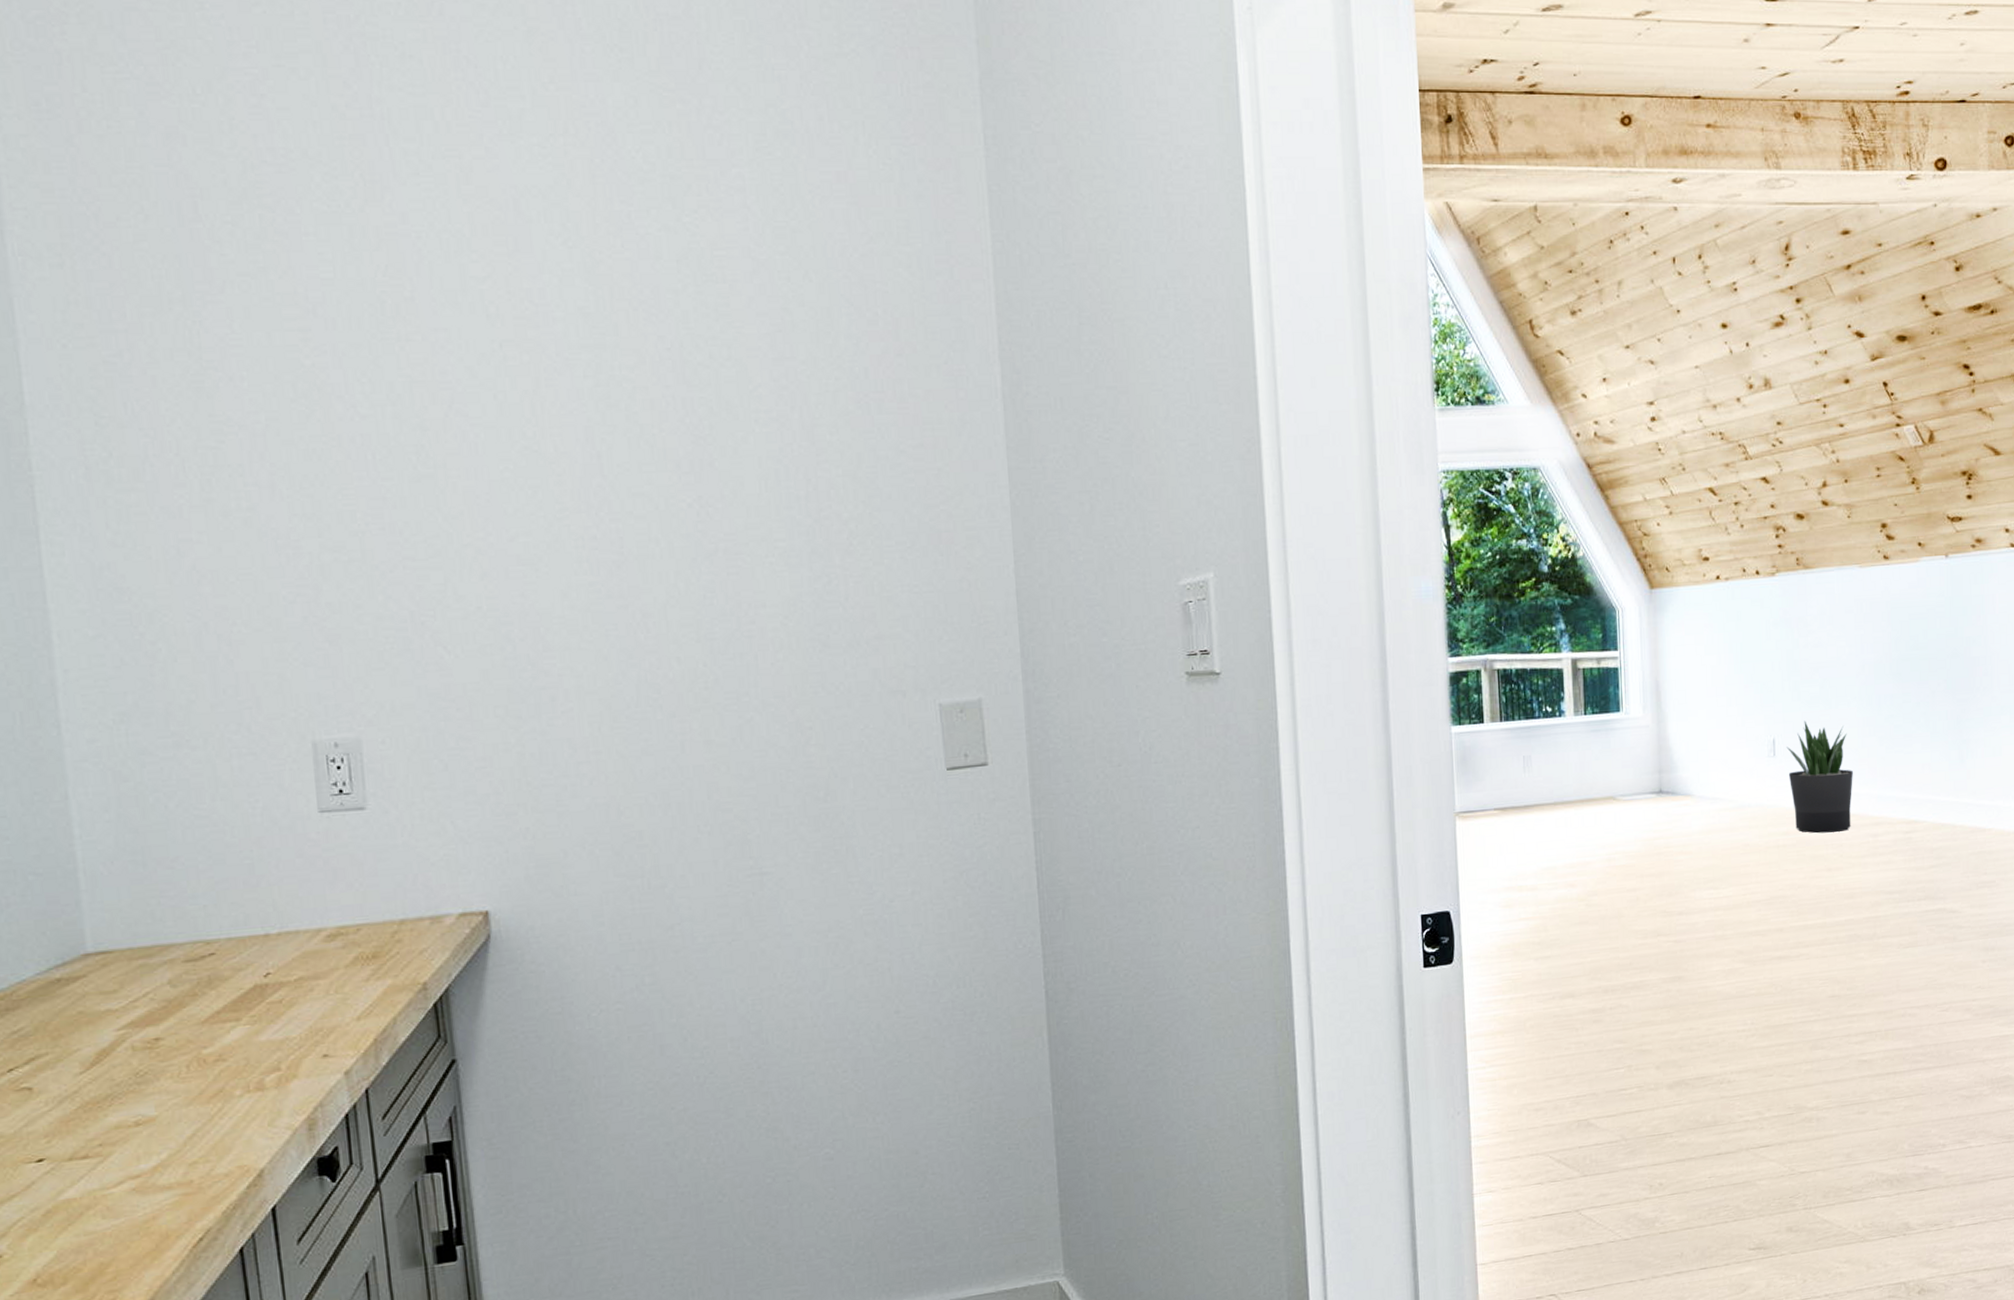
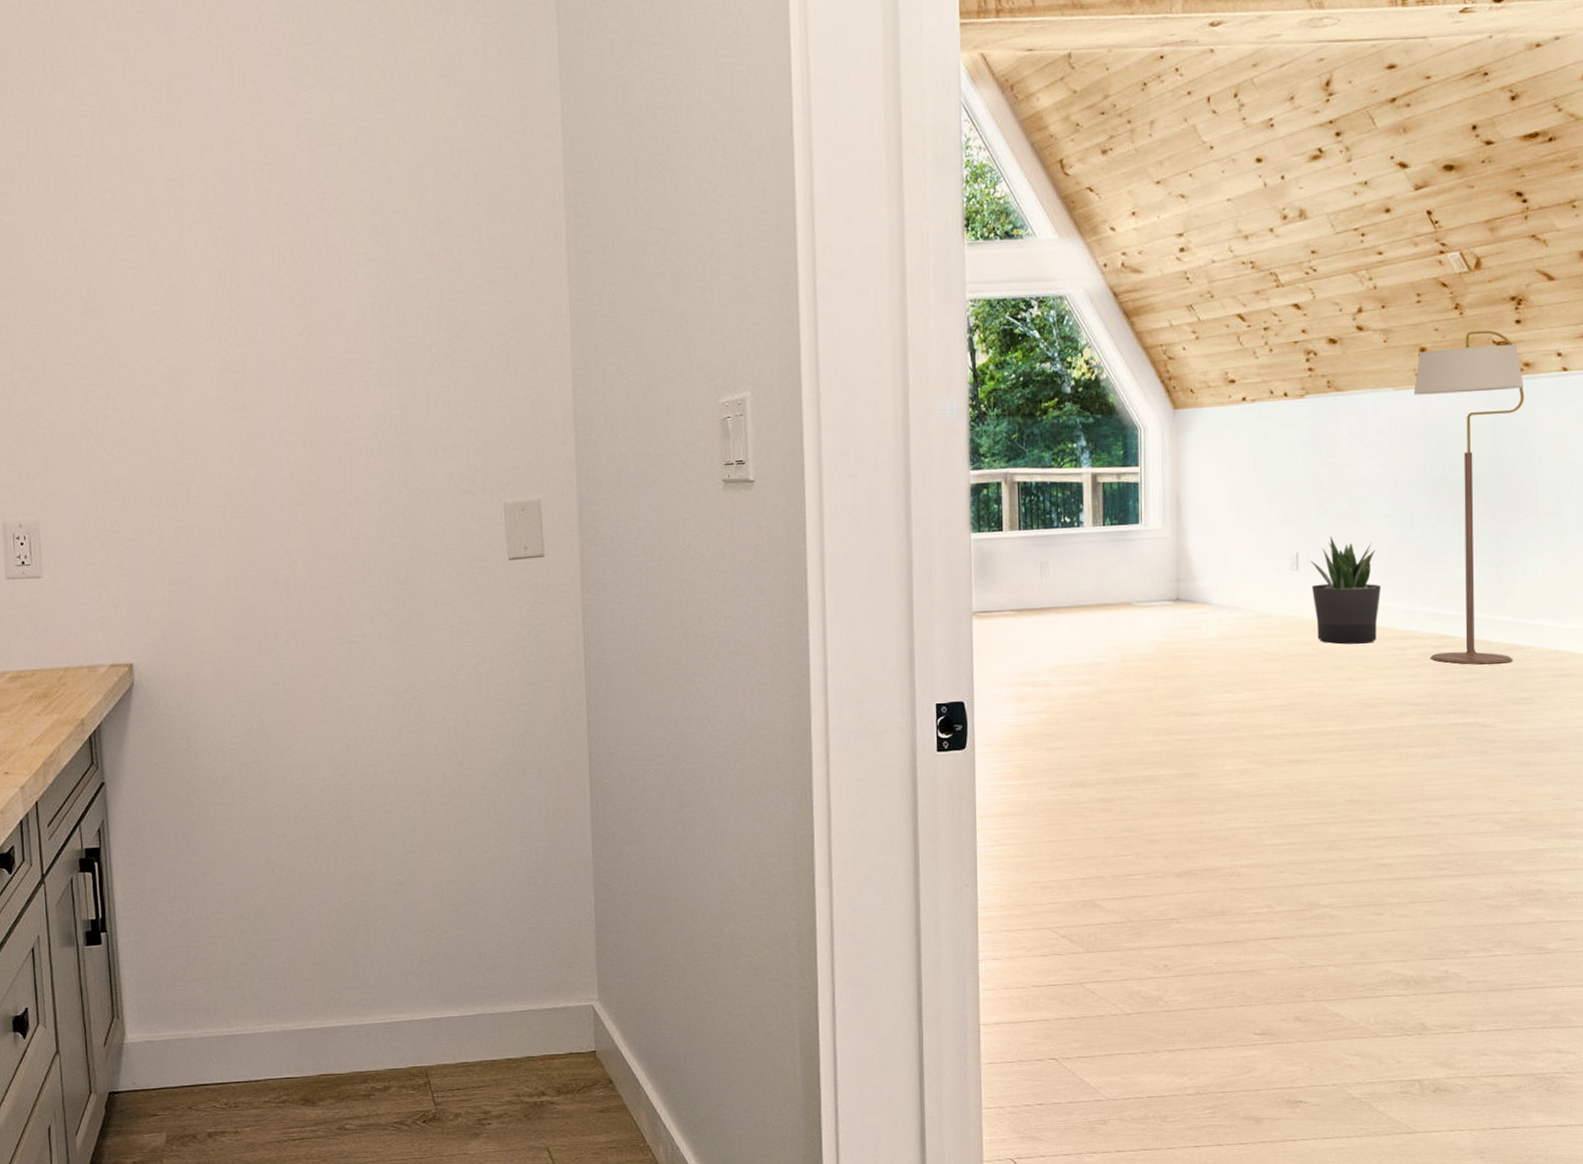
floor lamp: none [1877,506,1978,849] -> present [1414,330,1525,665]

